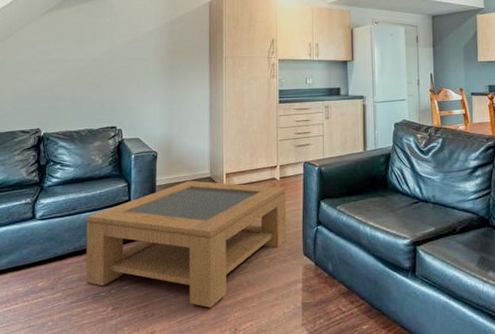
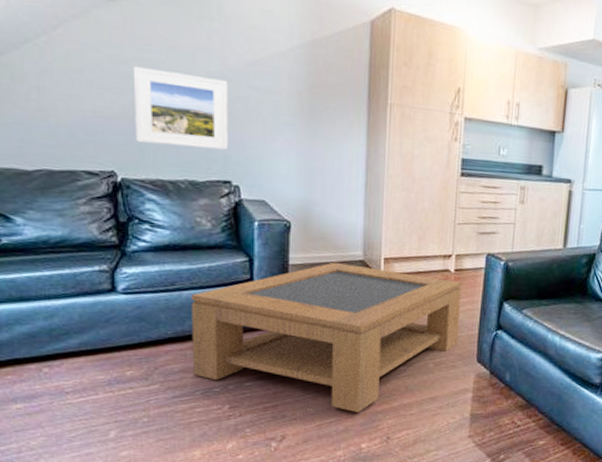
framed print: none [54,54,115,107] -> present [133,66,228,150]

